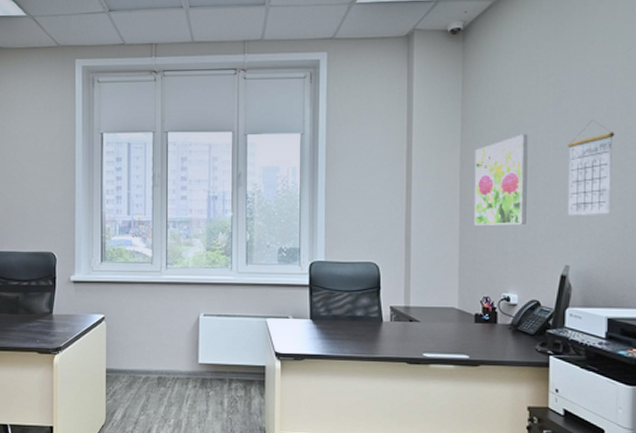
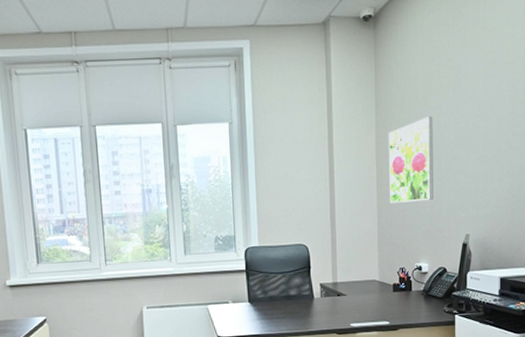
calendar: present [567,120,615,215] -> none [466,101,504,189]

